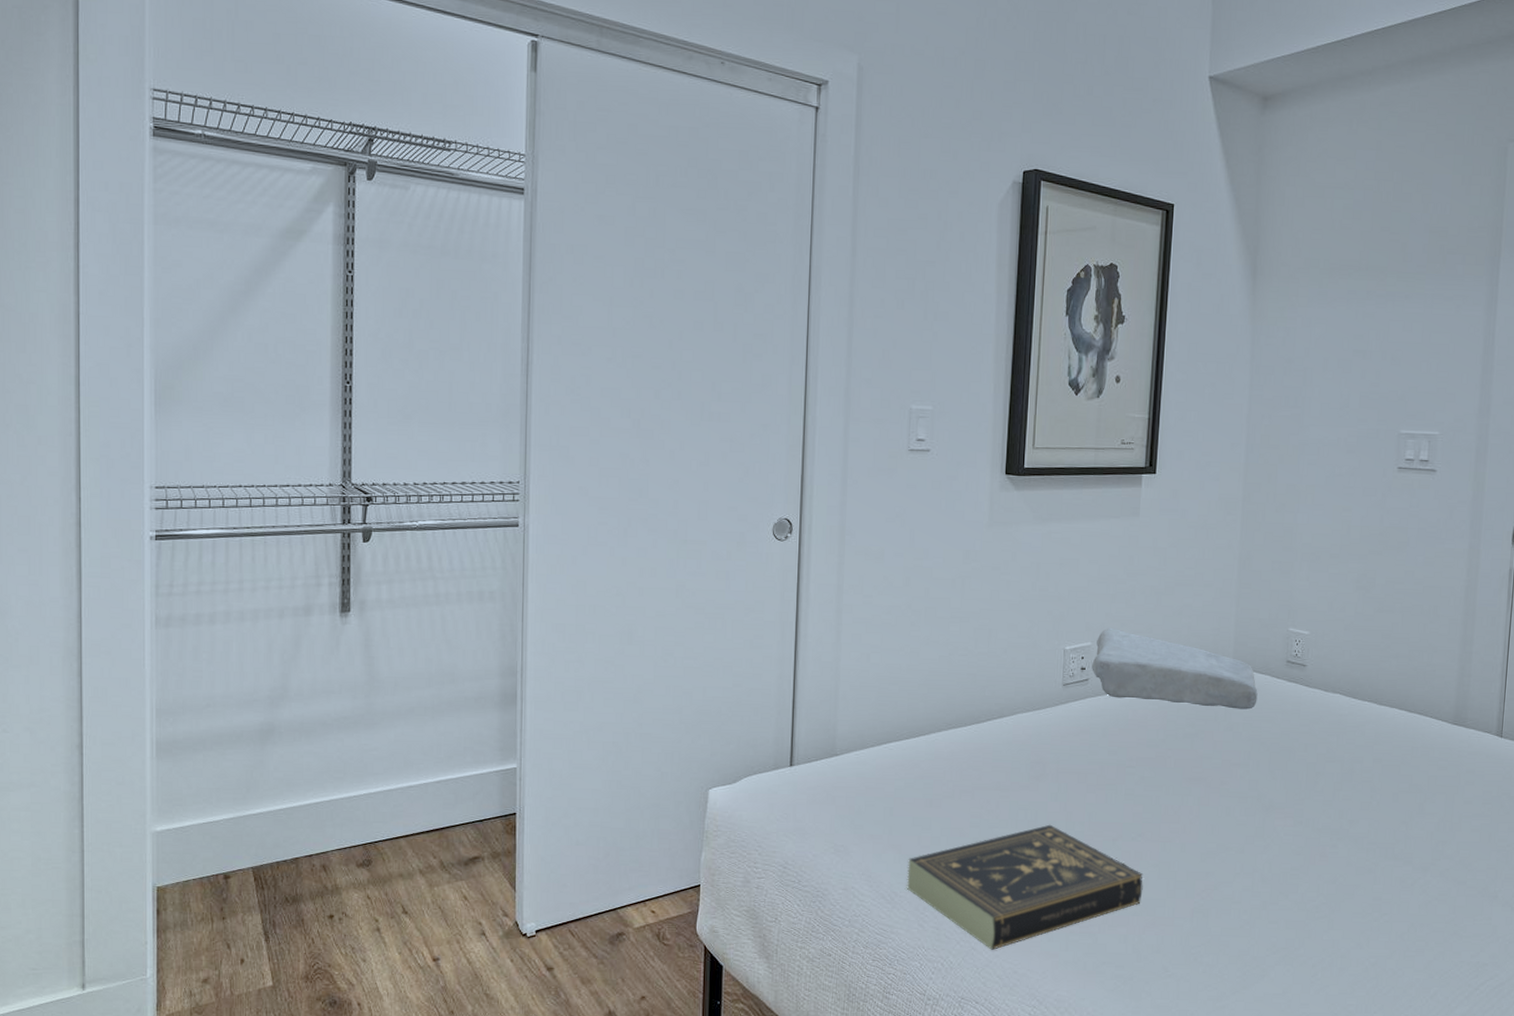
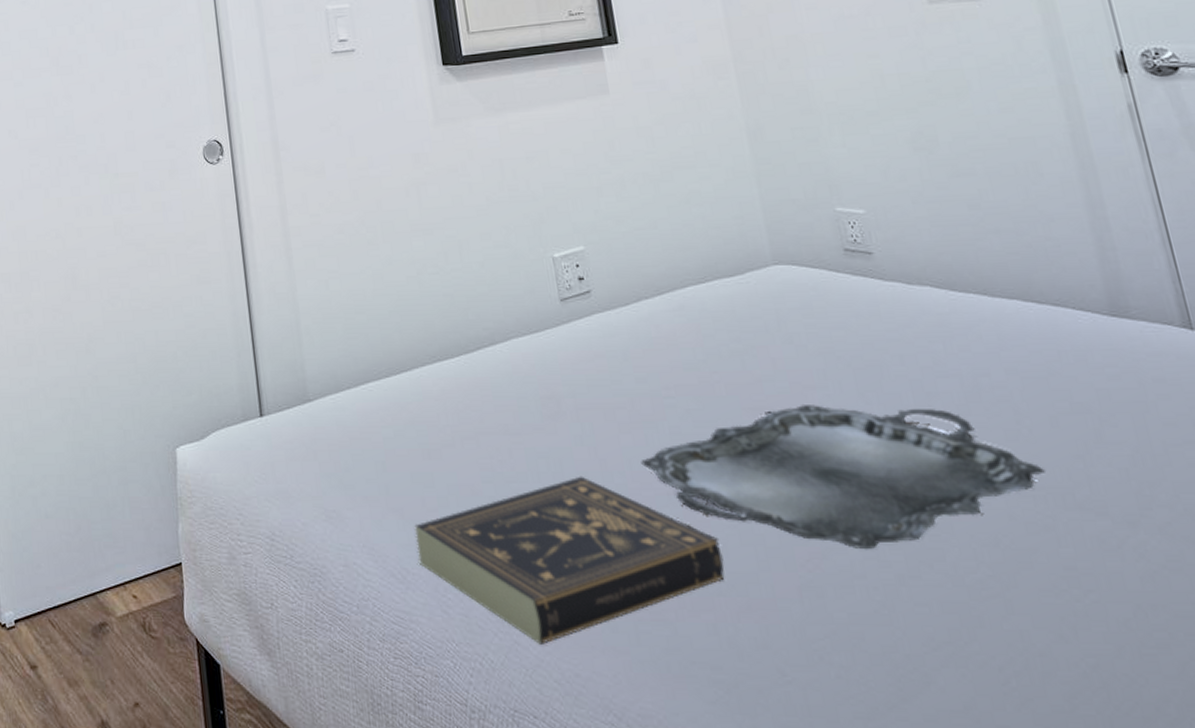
soap bar: present [1092,627,1258,710] -> none [590,226,818,316]
serving tray: none [1098,777,1381,884] -> present [641,405,1047,550]

